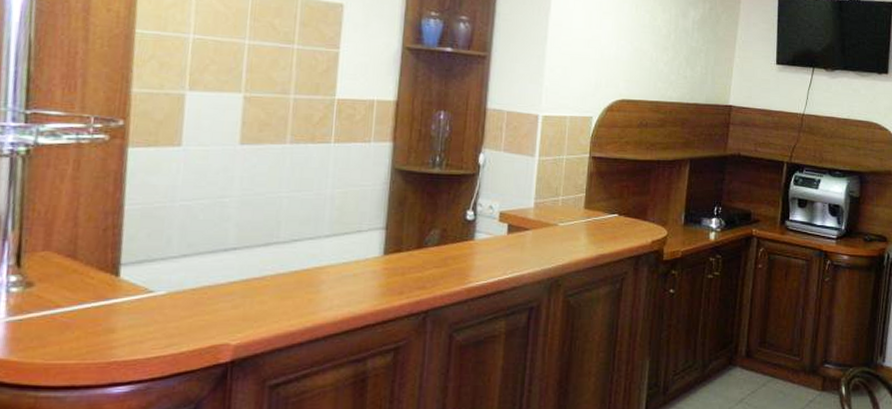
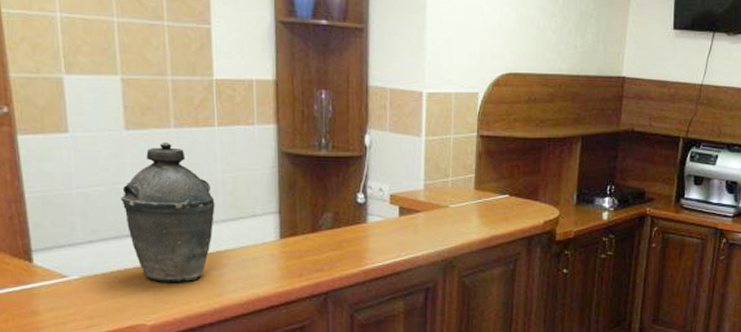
kettle: none [224,157,321,298] -> present [121,141,215,282]

